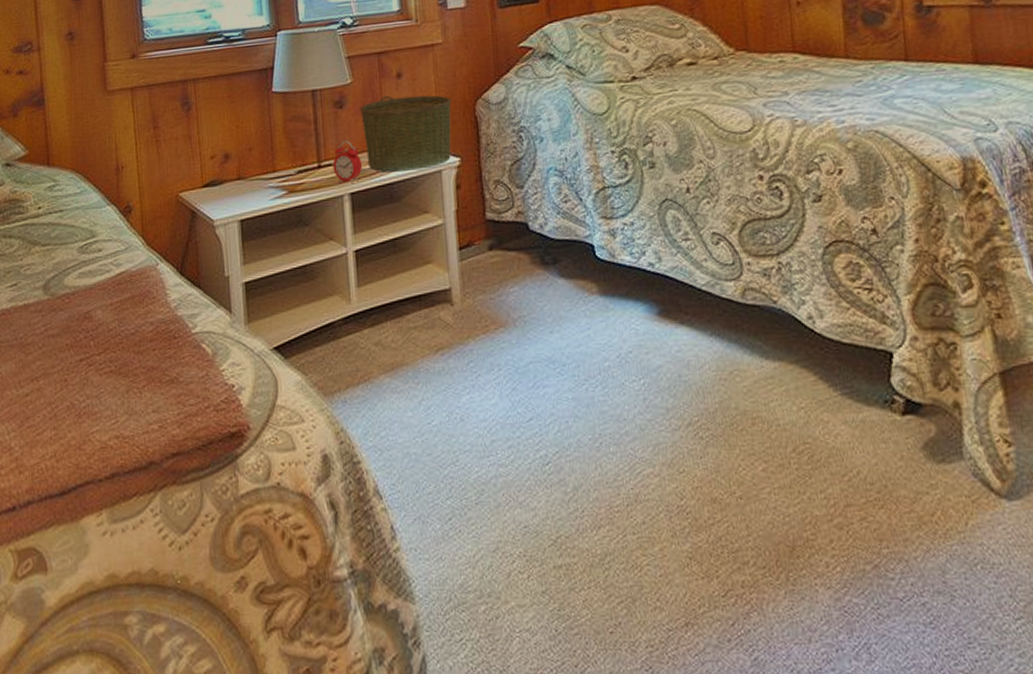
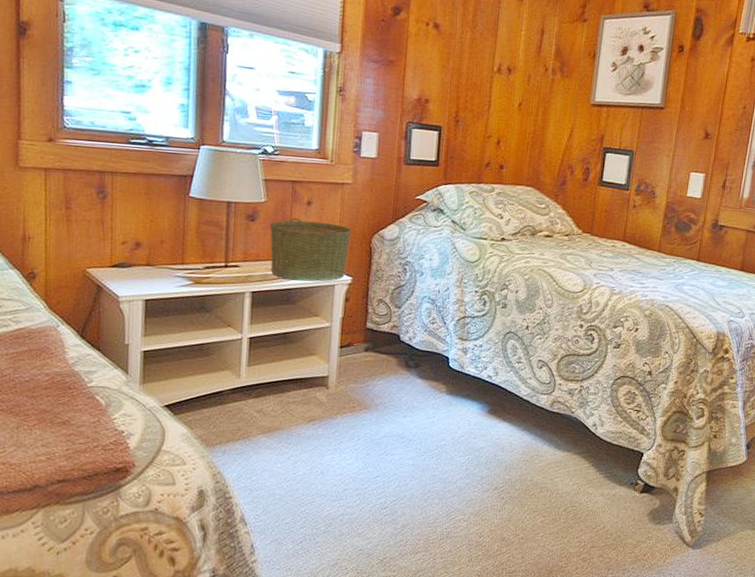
alarm clock: present [333,140,362,183] -> none [238,248,265,284]

